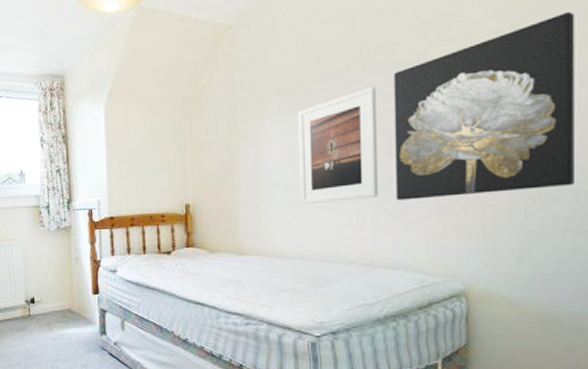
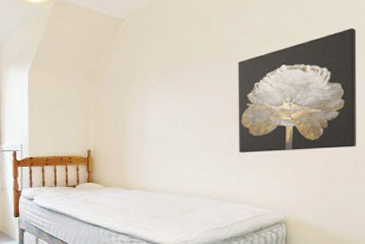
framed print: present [298,86,379,205] -> none [171,70,227,154]

